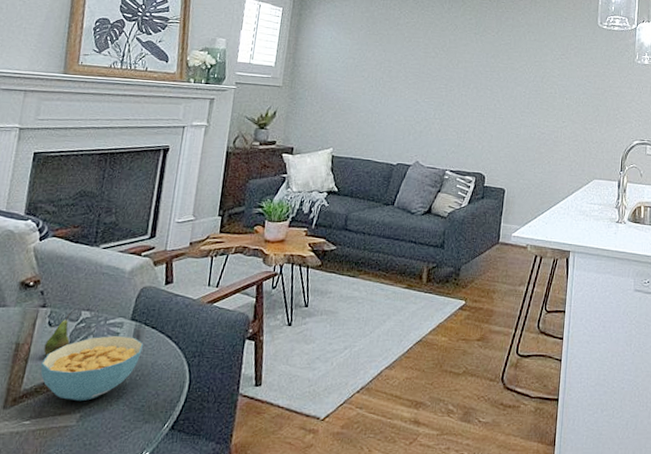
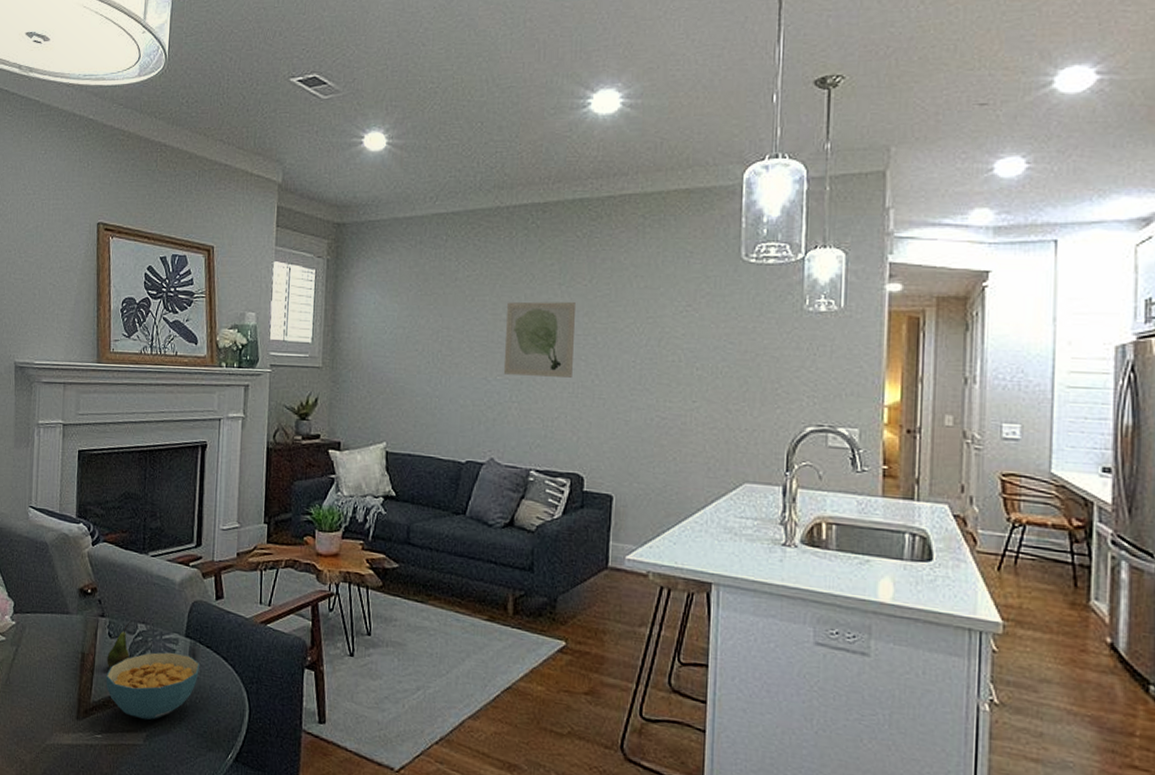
wall art: none [430,44,486,102] -> present [503,301,575,378]

